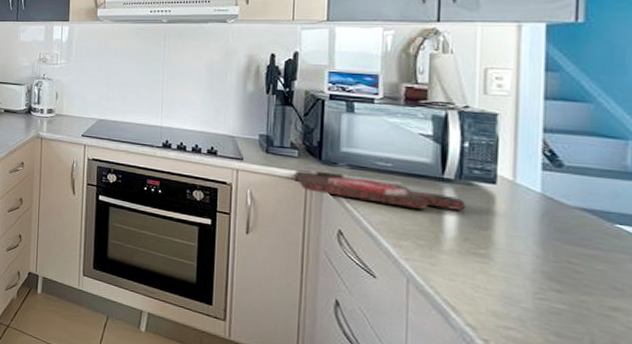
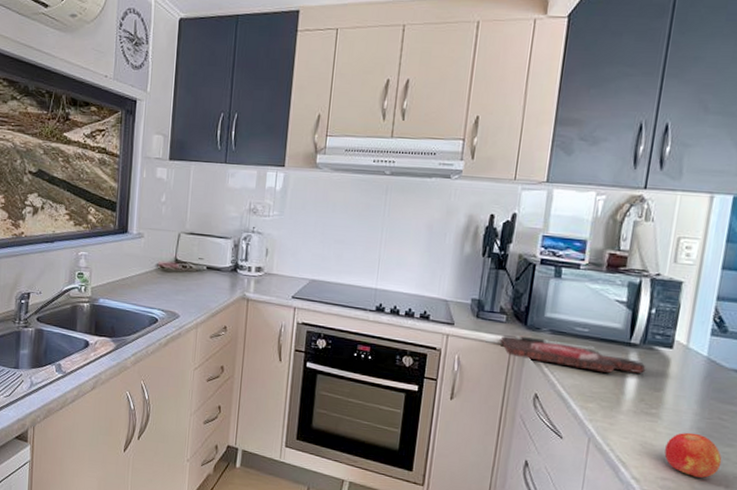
fruit: none [504,276,581,330] -> present [664,432,722,478]

